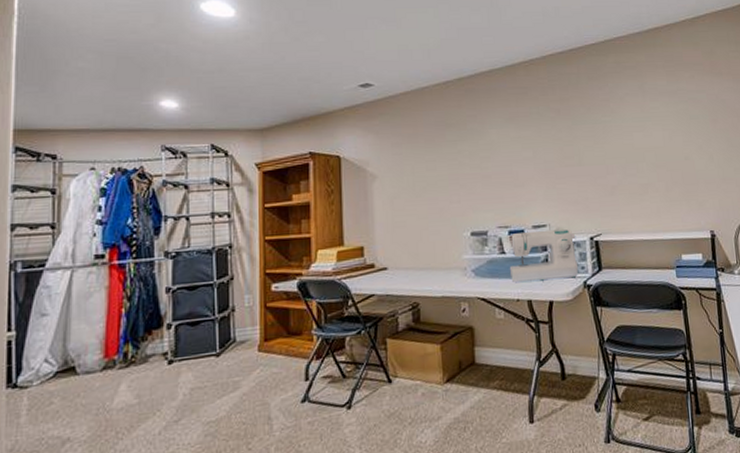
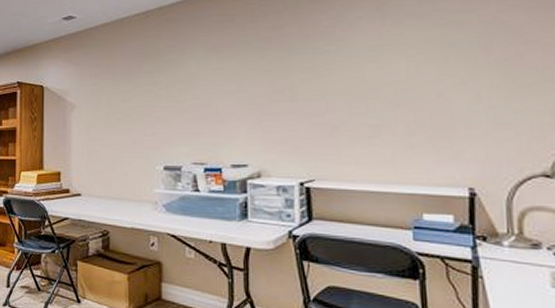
sewing machine: present [509,224,579,283] -> none [202,164,283,226]

